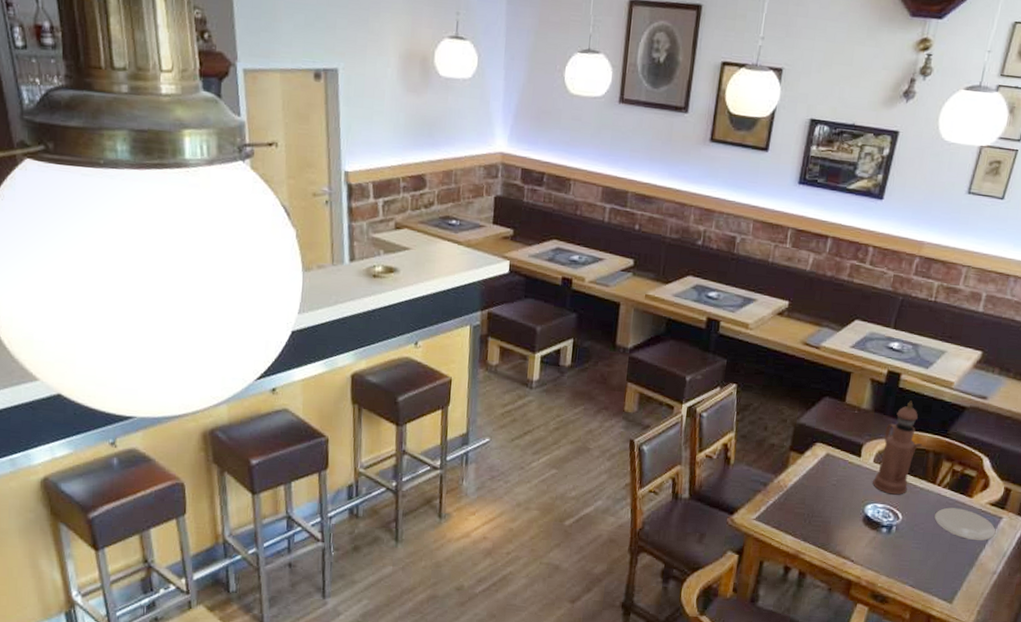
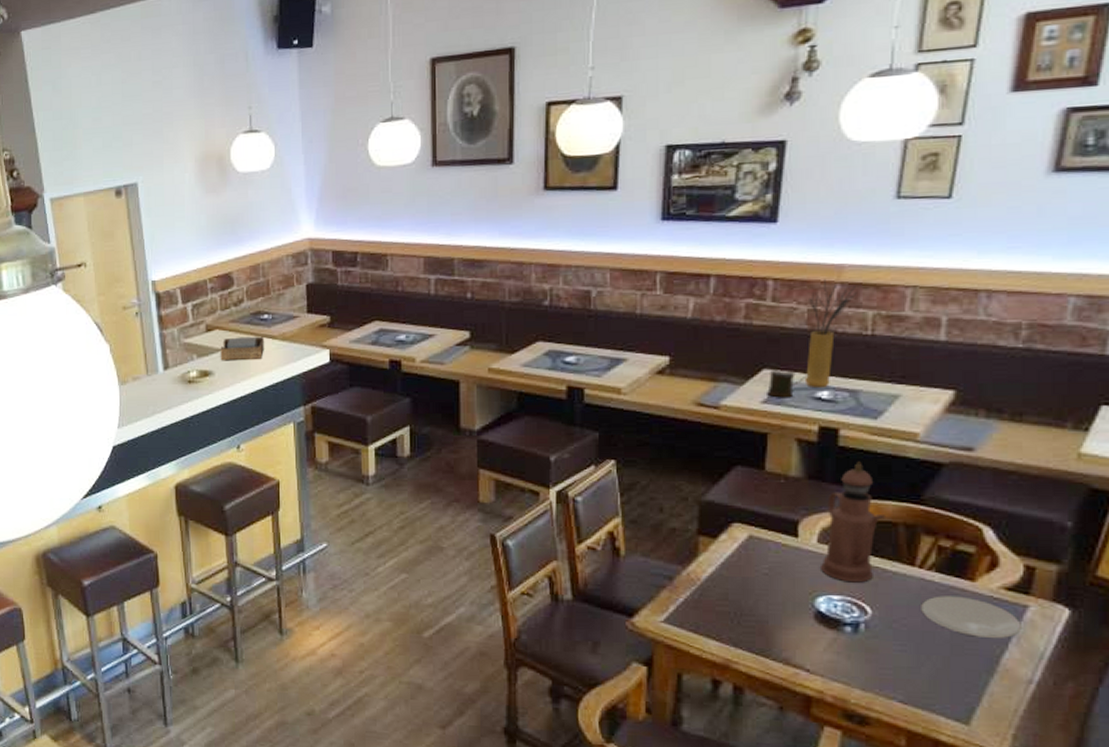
napkin holder: none [406,238,451,262] -> present [220,336,265,361]
beer mug: none [855,320,886,346] -> present [767,368,808,398]
vase: none [884,251,930,341] -> present [806,278,857,389]

